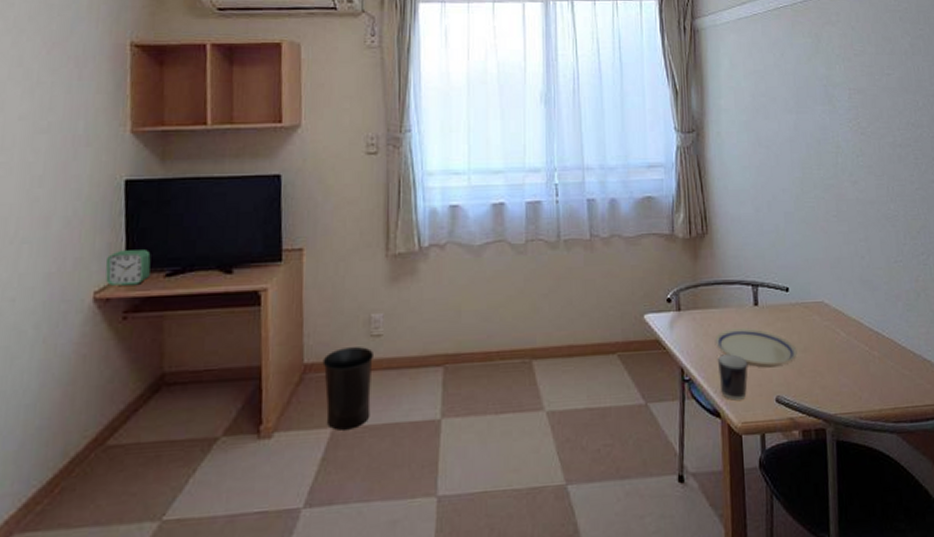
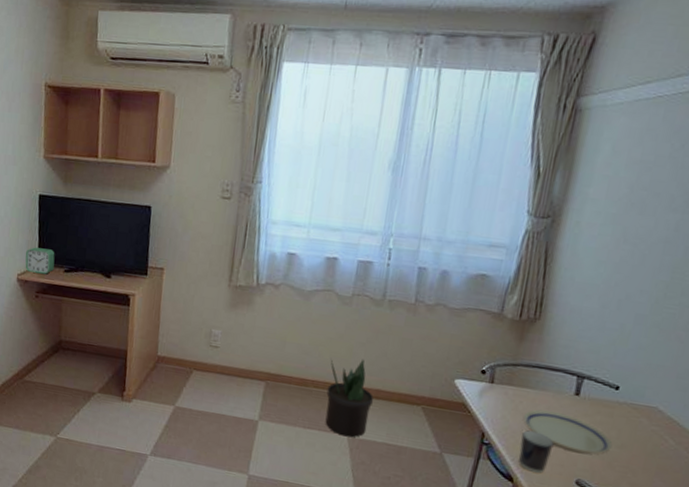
waste bin: present [322,347,373,430] -> none [171,350,211,411]
planter: none [513,313,566,412] -> present [325,359,373,438]

